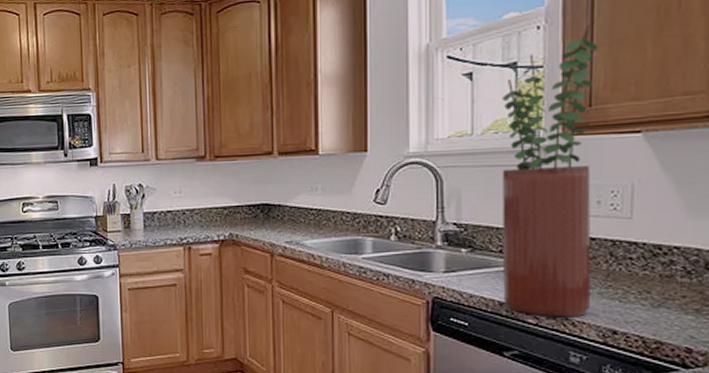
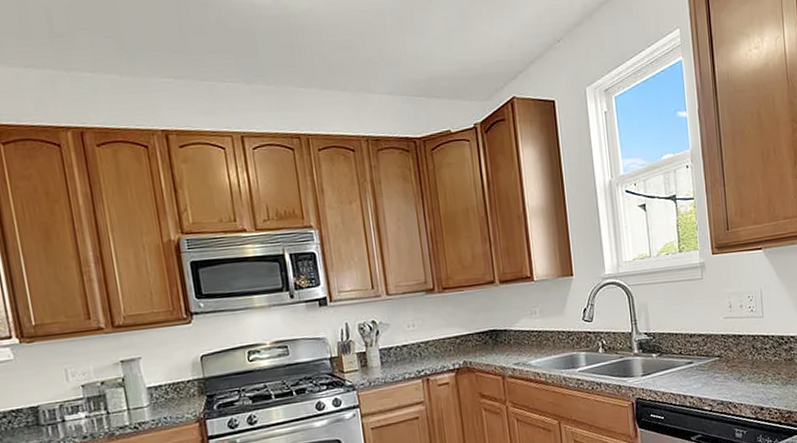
vase: present [502,24,599,318] -> none [669,164,744,403]

